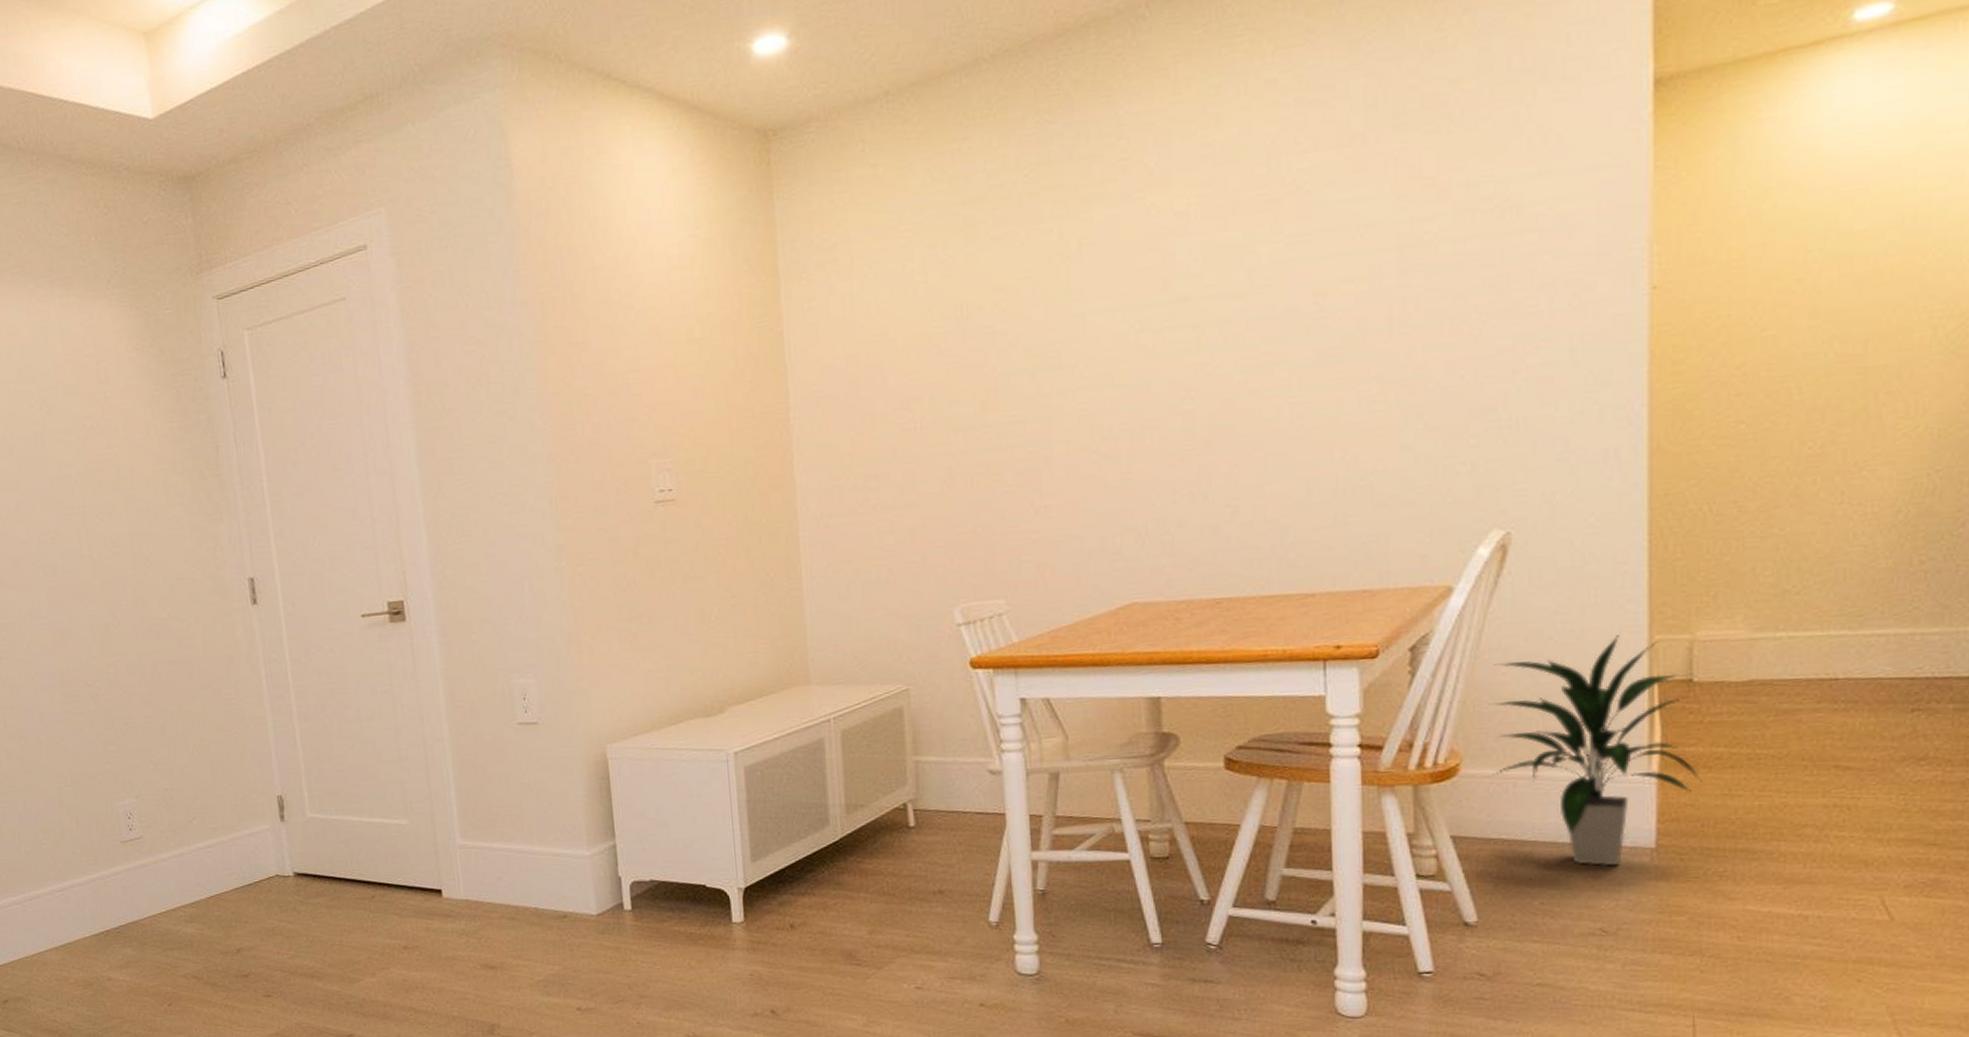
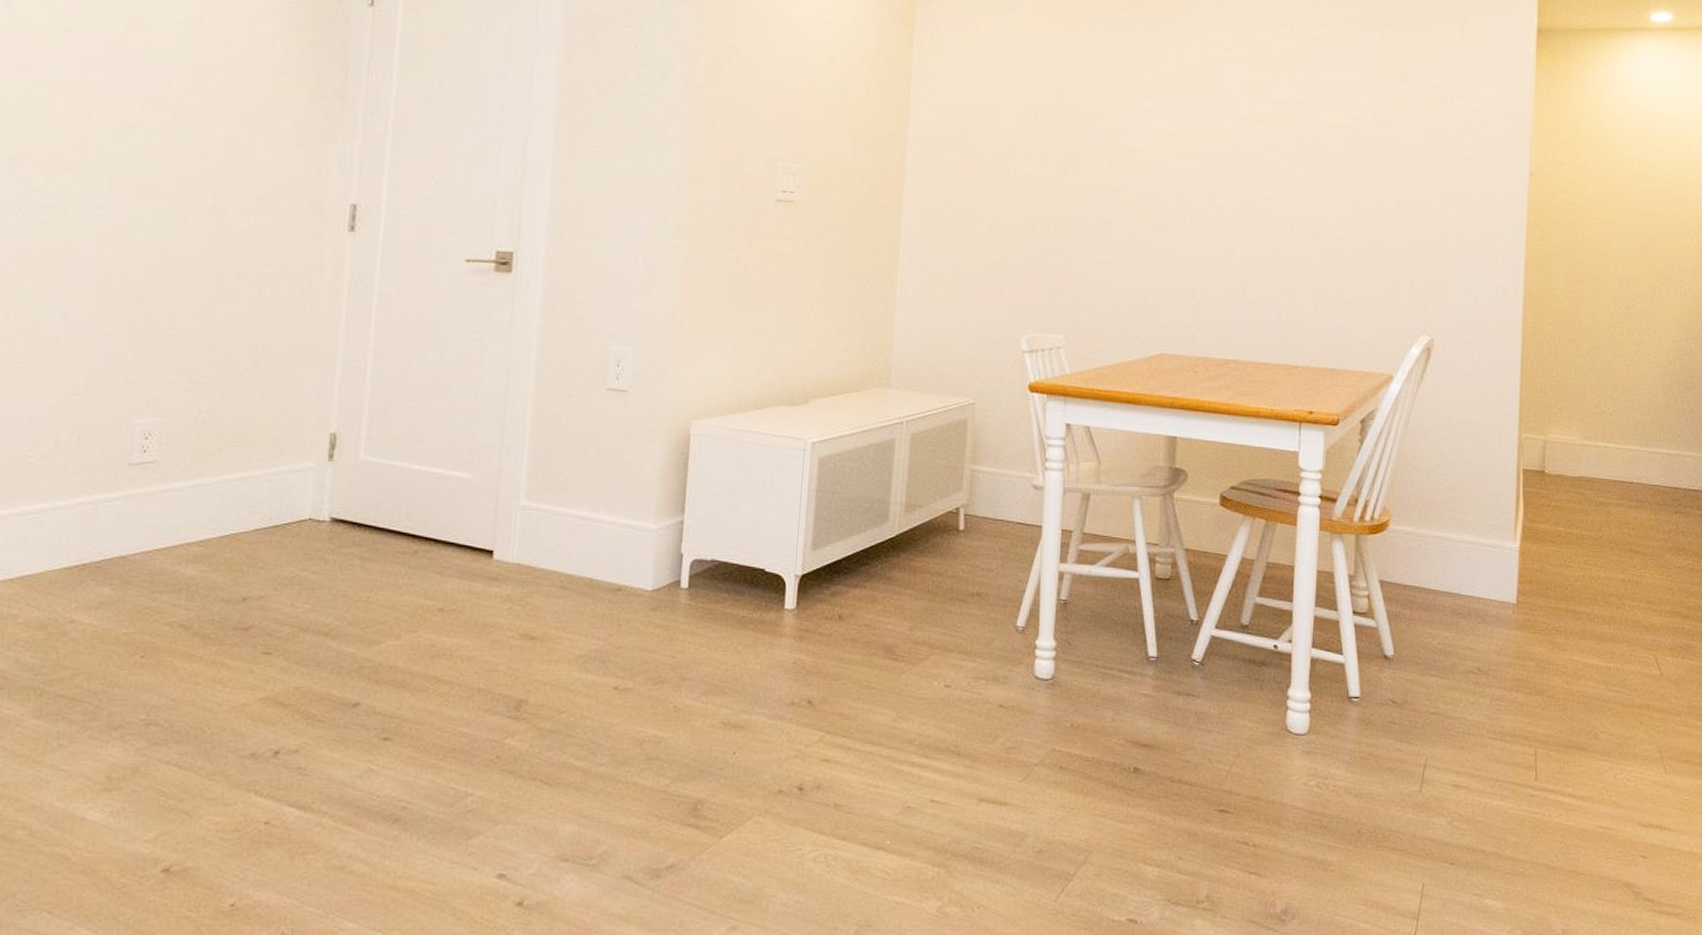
indoor plant: present [1488,635,1702,866] -> none [1411,430,1548,616]

